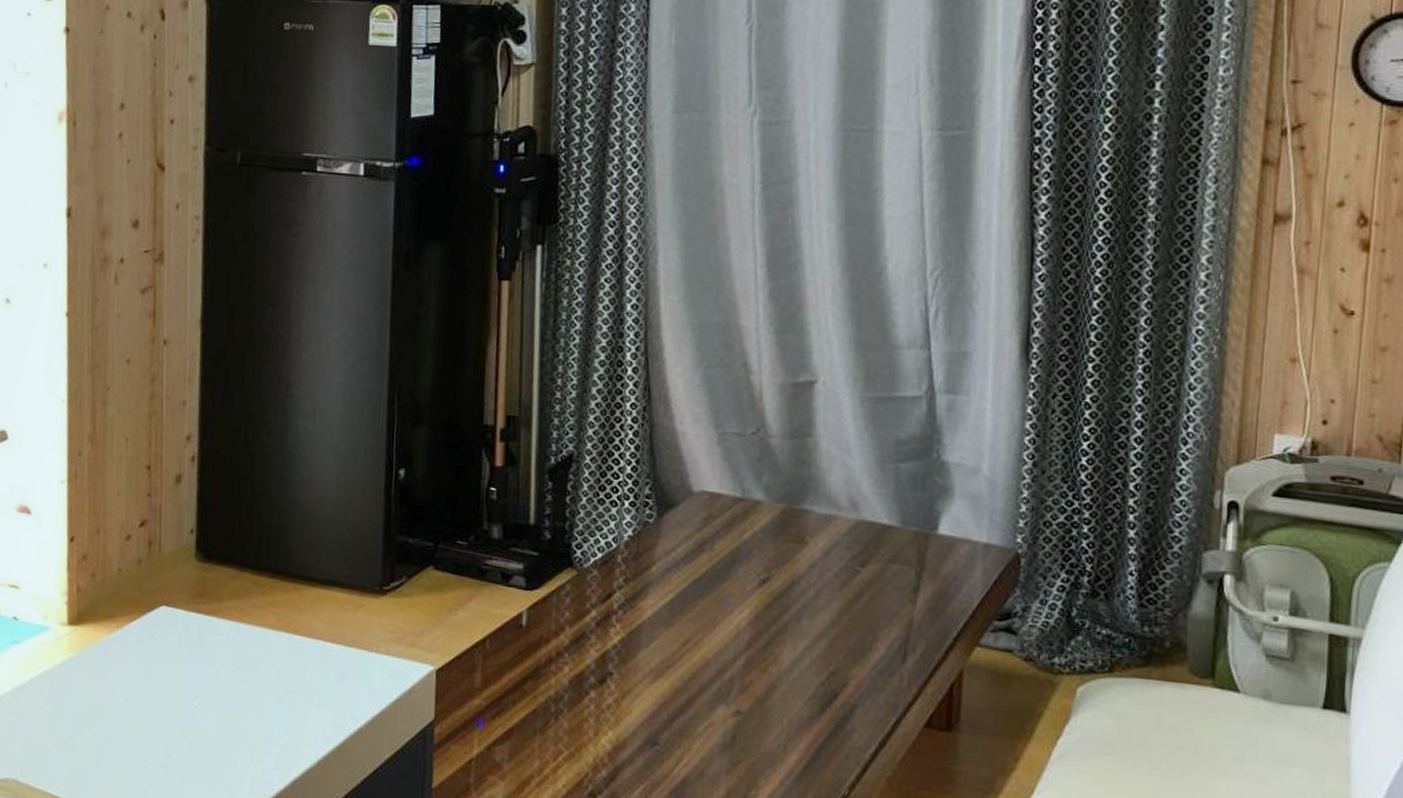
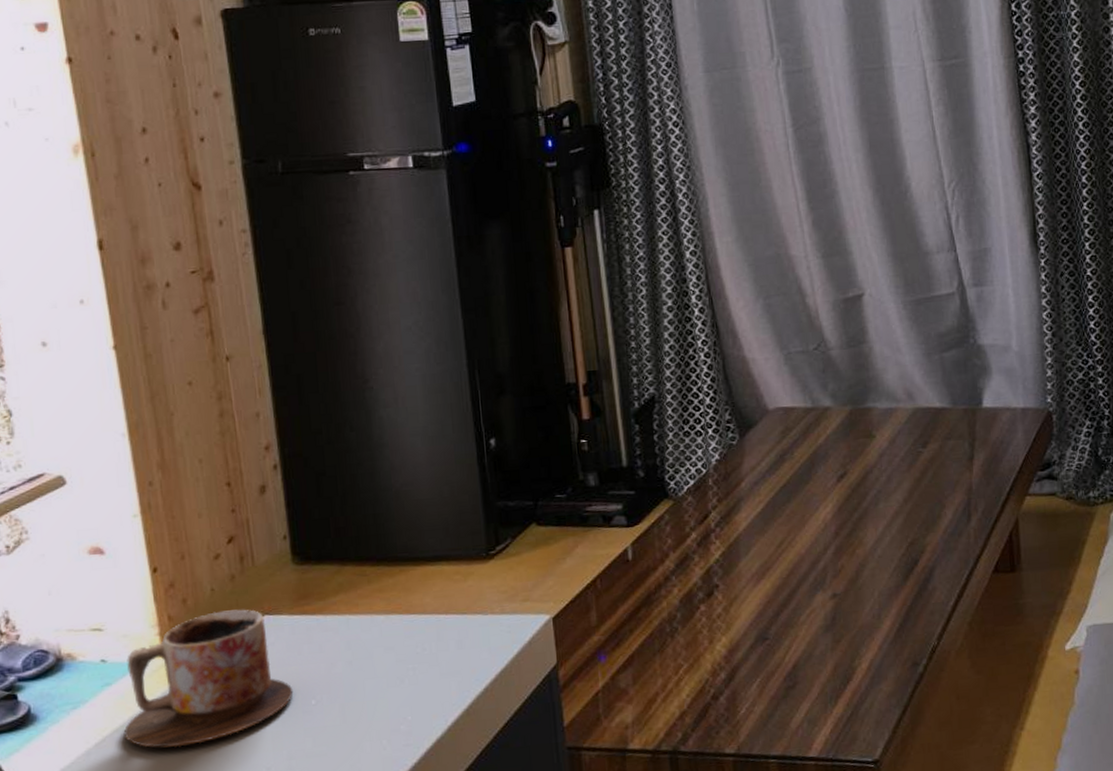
mug: none [22,592,179,720] -> present [123,609,294,748]

